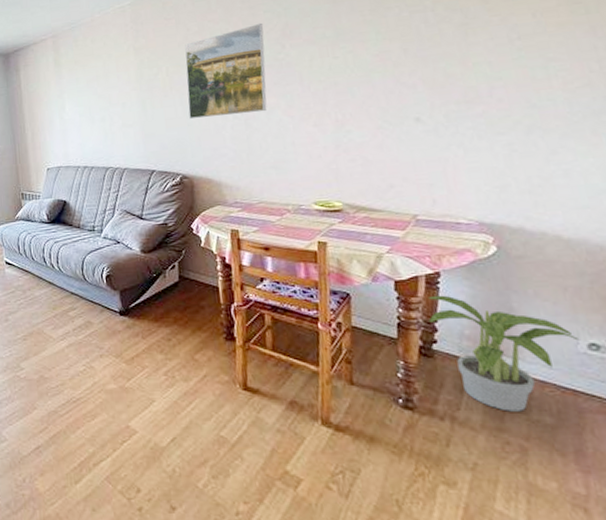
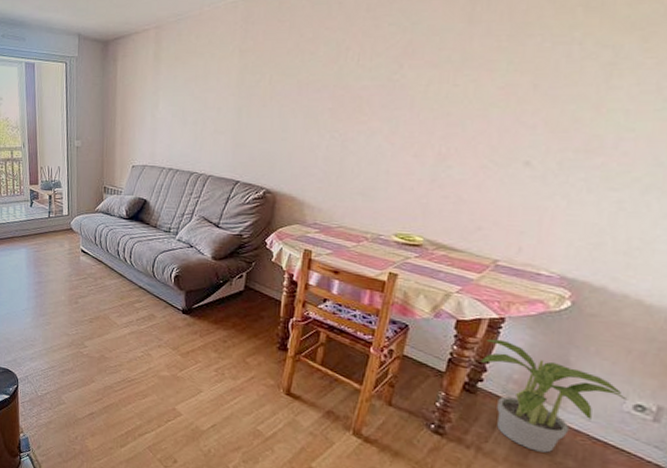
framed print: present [185,23,267,120] -> none [285,36,385,135]

